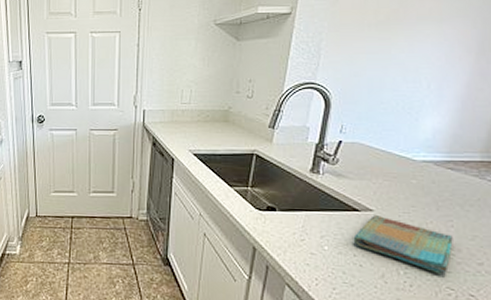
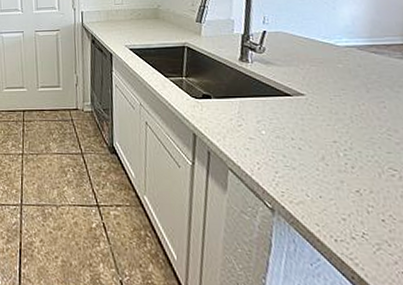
dish towel: present [353,215,453,274] -> none [288,99,389,155]

